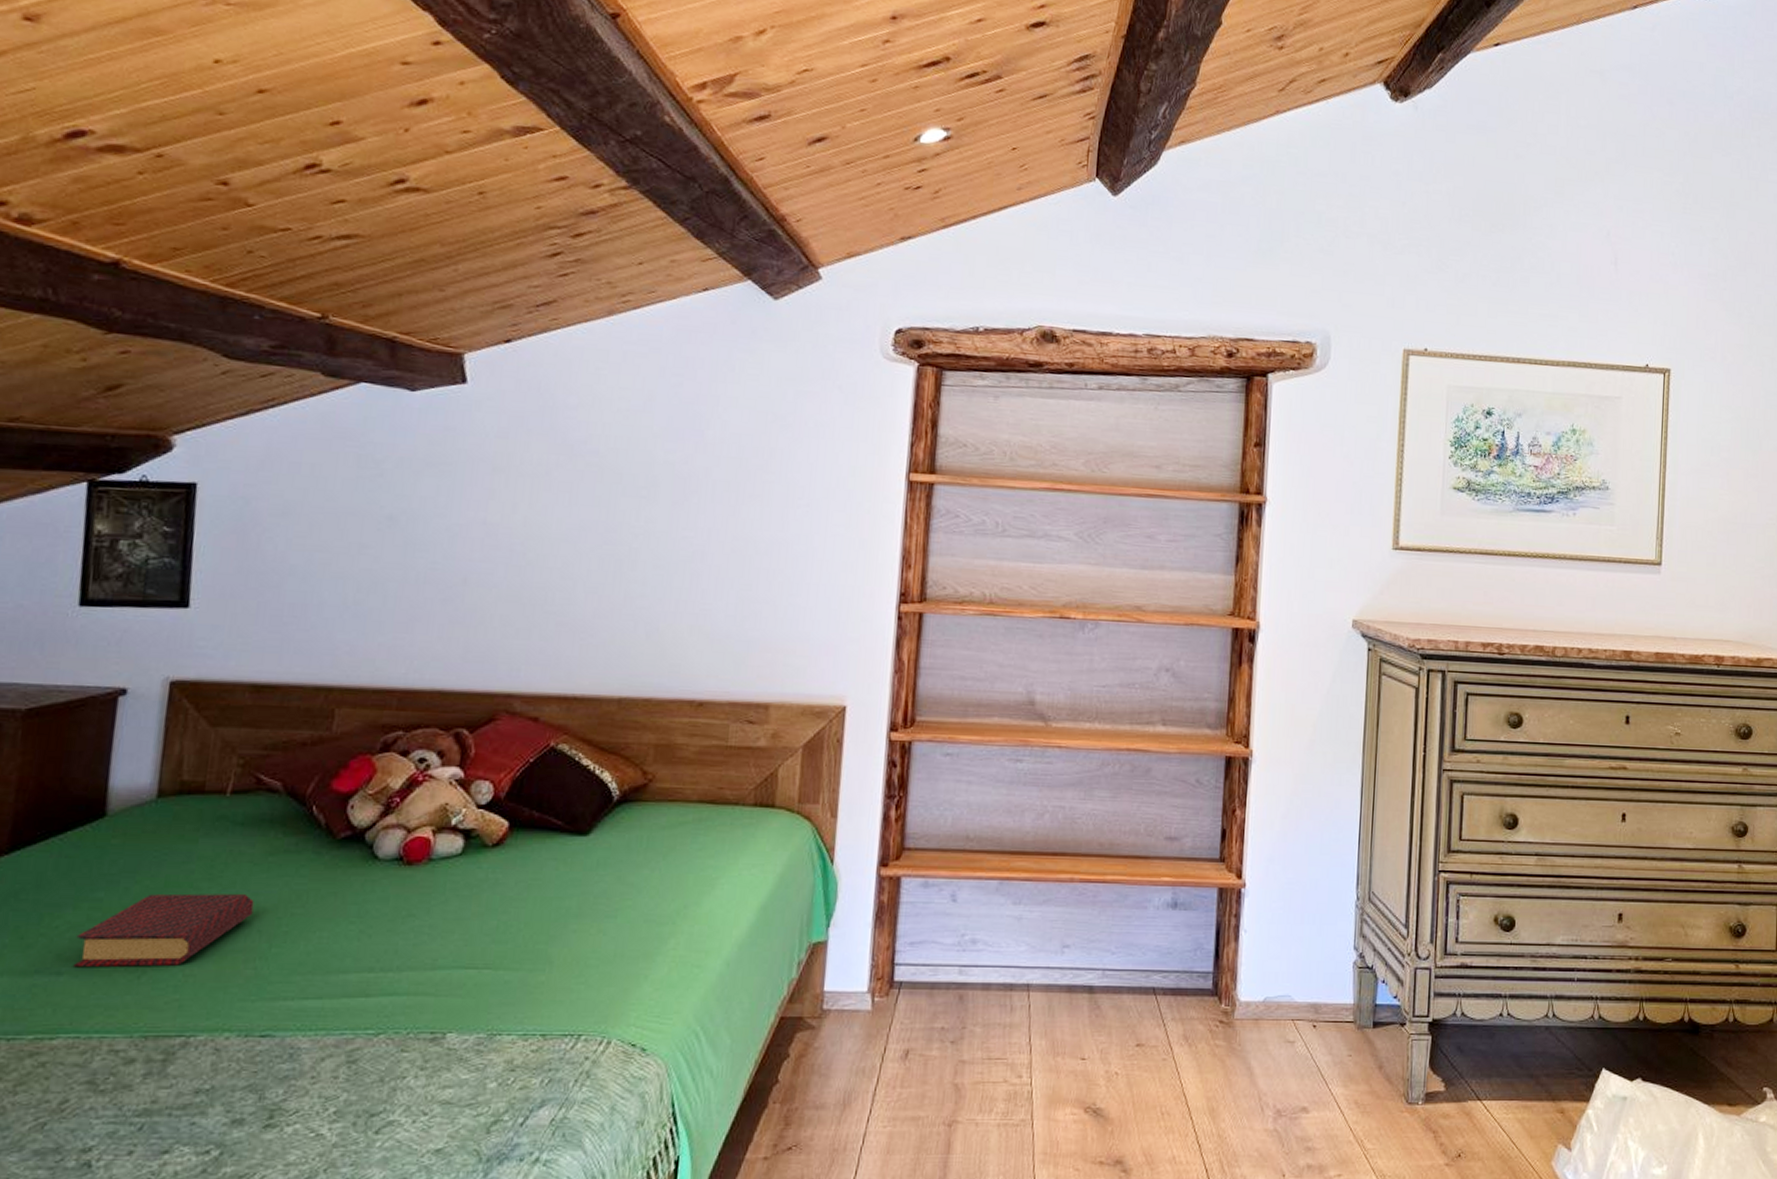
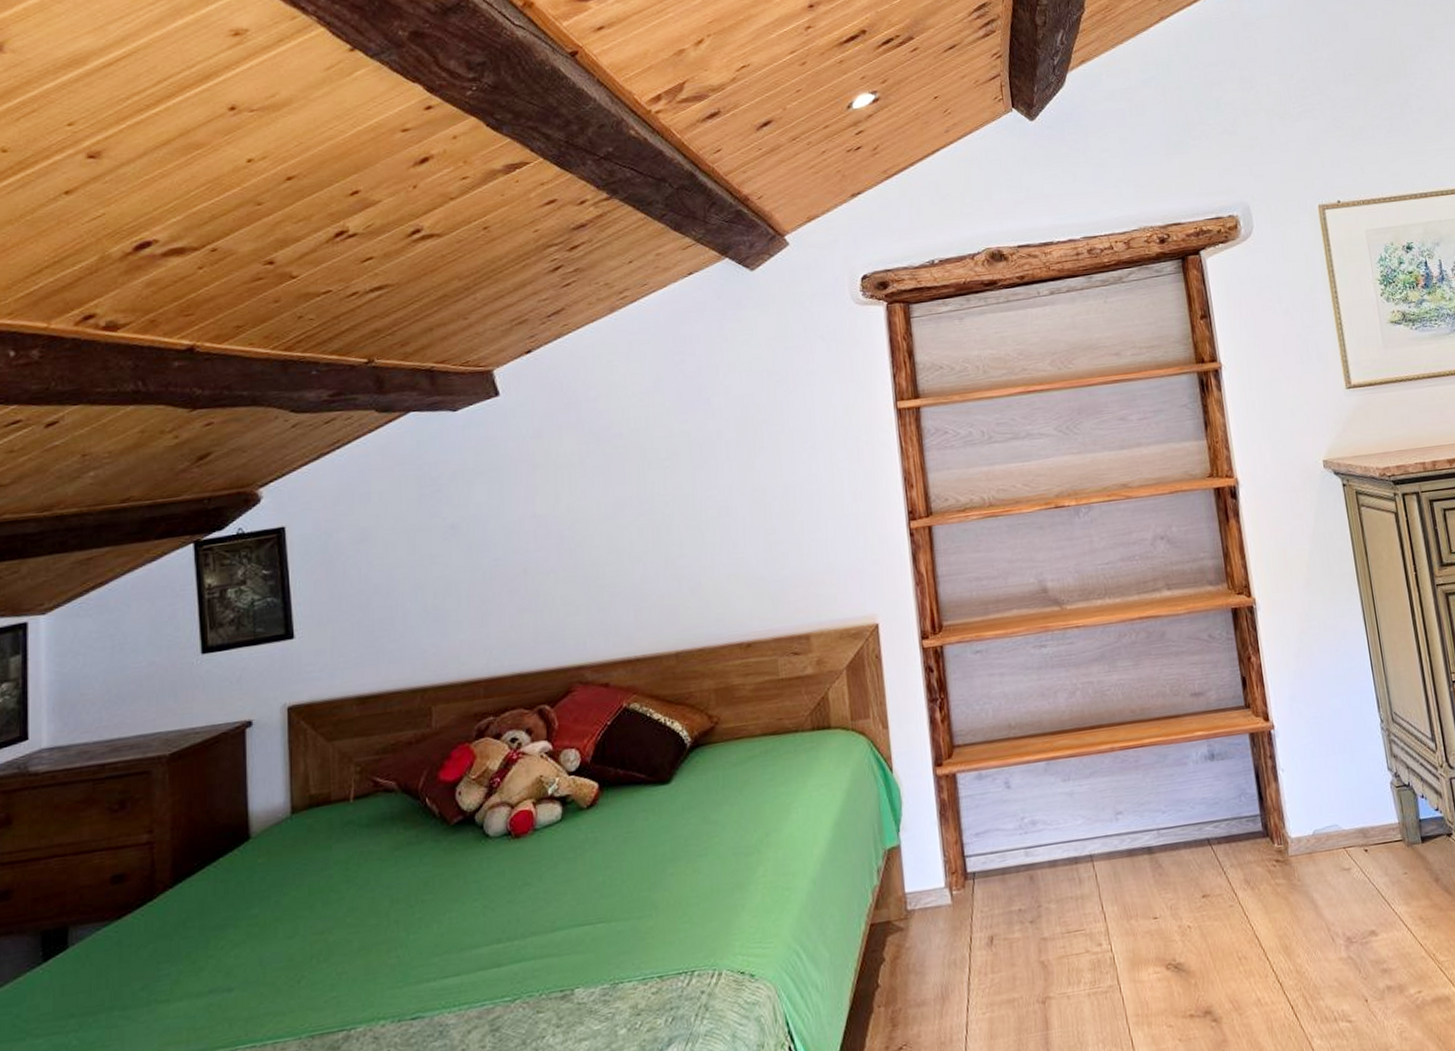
book: present [73,893,254,968] -> none [240,890,388,982]

